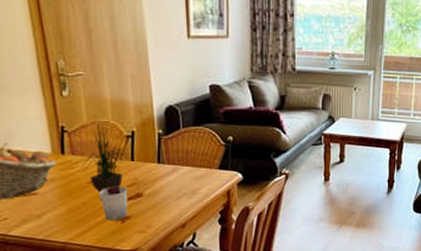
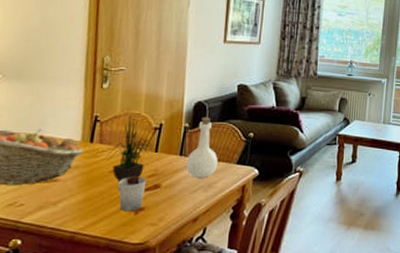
bottle: none [166,122,199,185] -> present [186,117,218,178]

